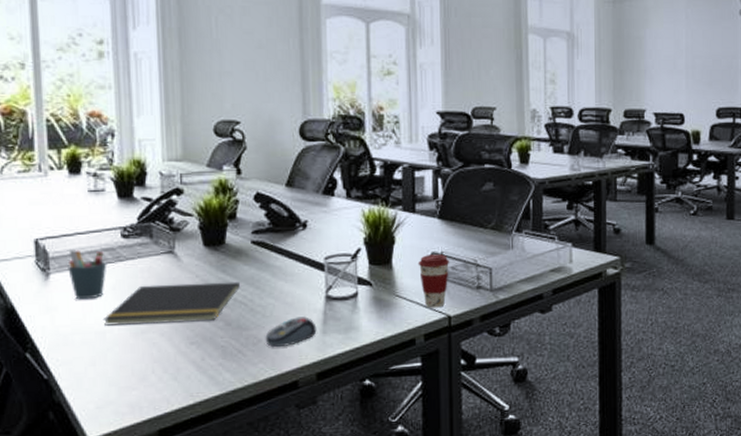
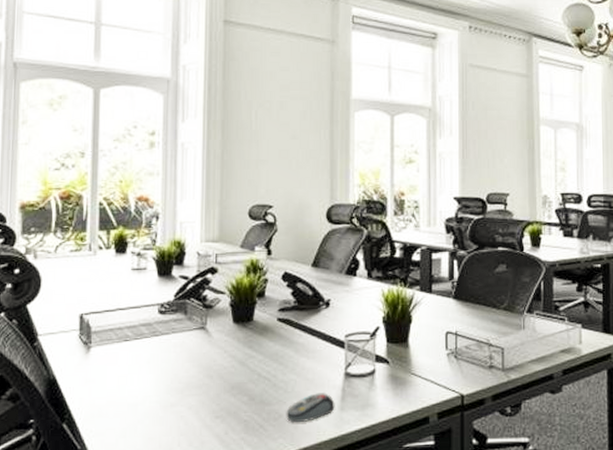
pen holder: present [68,250,107,300] -> none [107,324,144,373]
notepad: present [103,281,240,326] -> none [136,357,265,398]
coffee cup: present [418,254,450,308] -> none [433,334,464,387]

